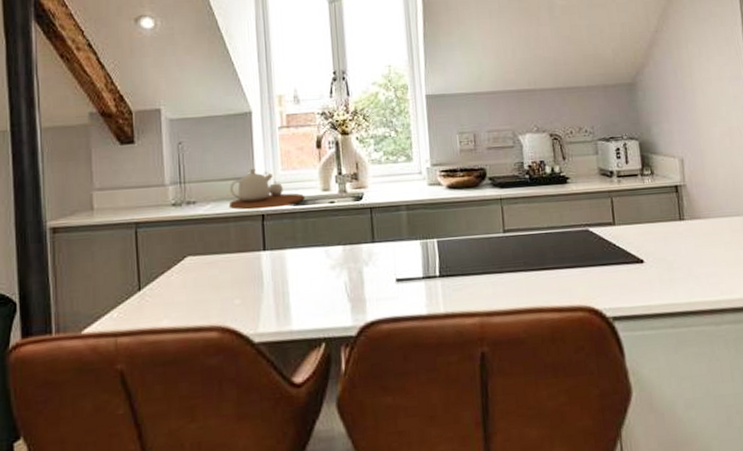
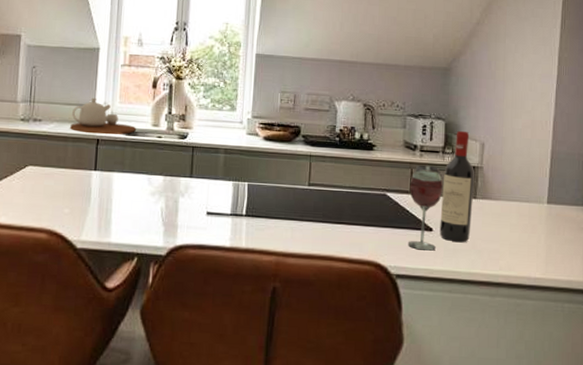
wineglass: none [611,191,650,286] -> present [407,164,444,251]
wine bottle: none [646,148,684,271] -> present [439,130,475,243]

